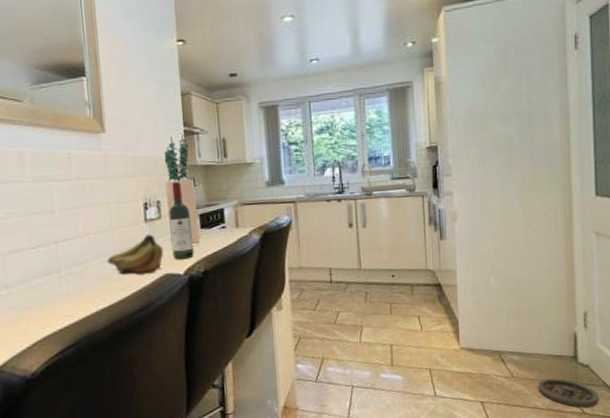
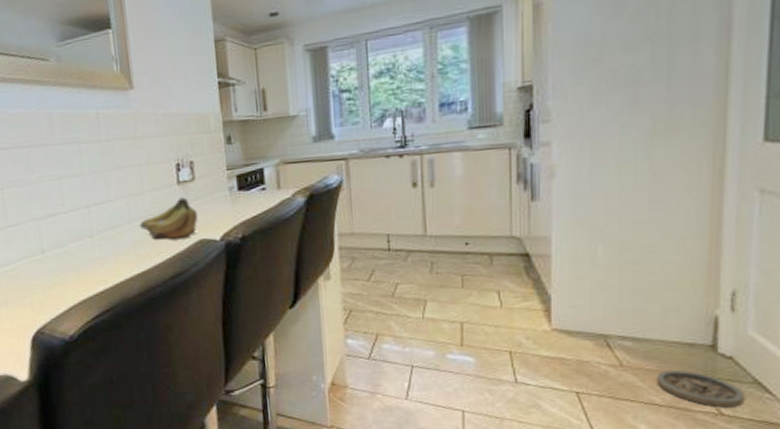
vase: present [163,133,200,247] -> none [196,85,237,210]
wine bottle: present [168,182,194,261] -> none [202,140,231,225]
dish rack: present [360,159,417,195] -> none [428,103,503,149]

